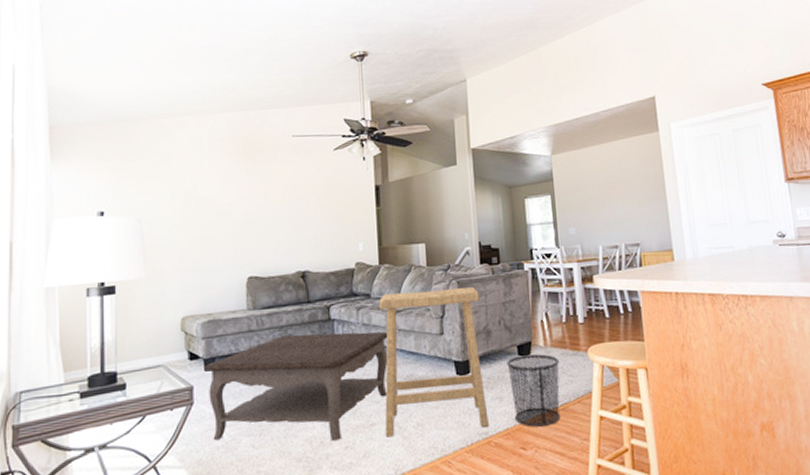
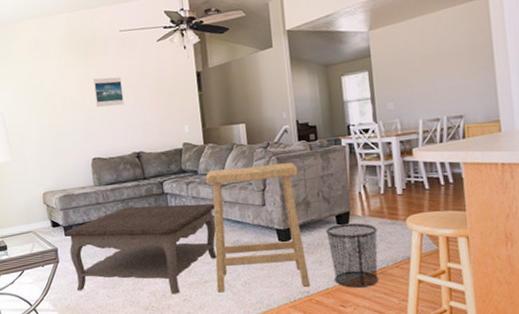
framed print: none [258,185,291,219] -> present [94,77,124,107]

